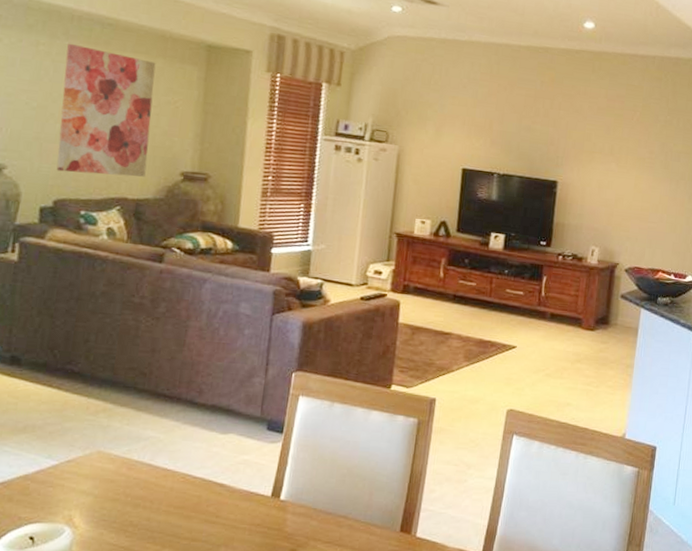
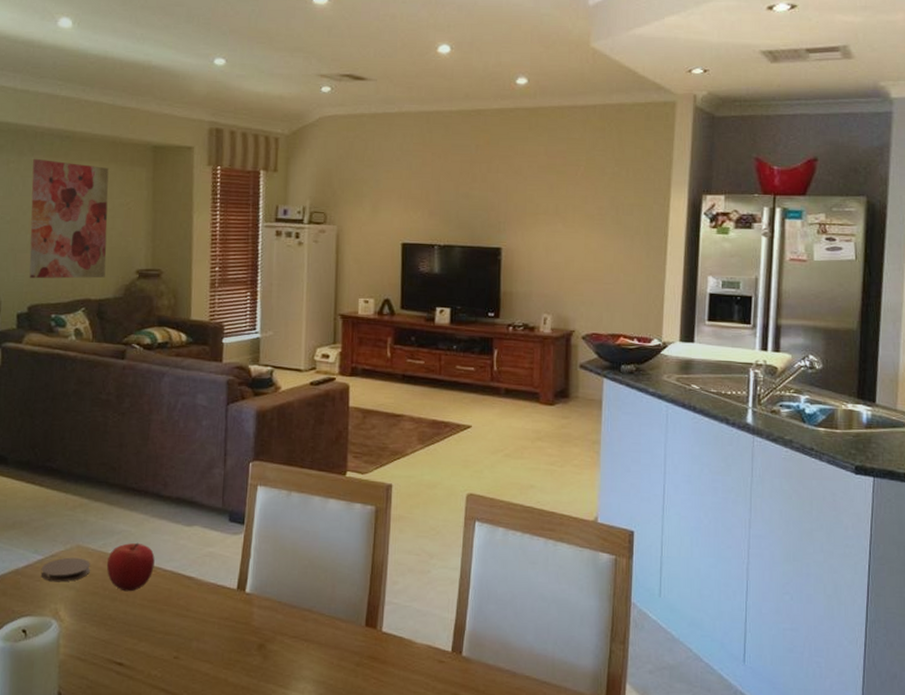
coaster: none [53,463,112,489] -> present [40,557,90,582]
fruit: none [129,449,185,499] -> present [106,542,155,592]

